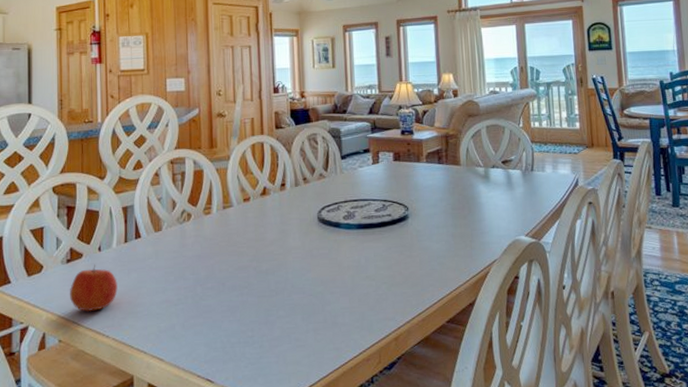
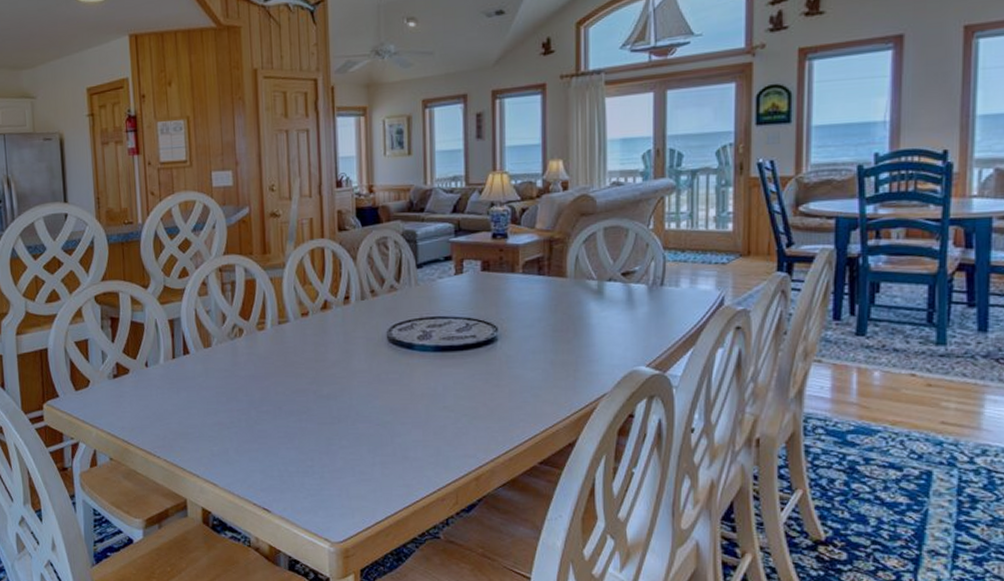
apple: present [70,264,118,312] -> none [118,380,167,431]

